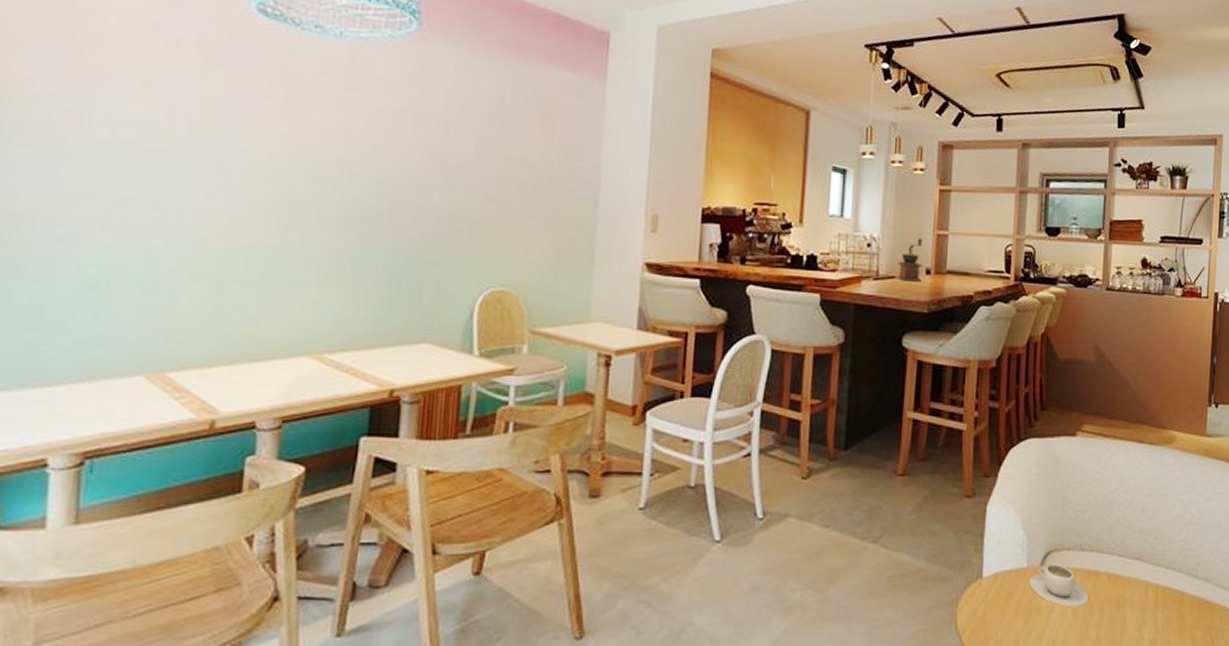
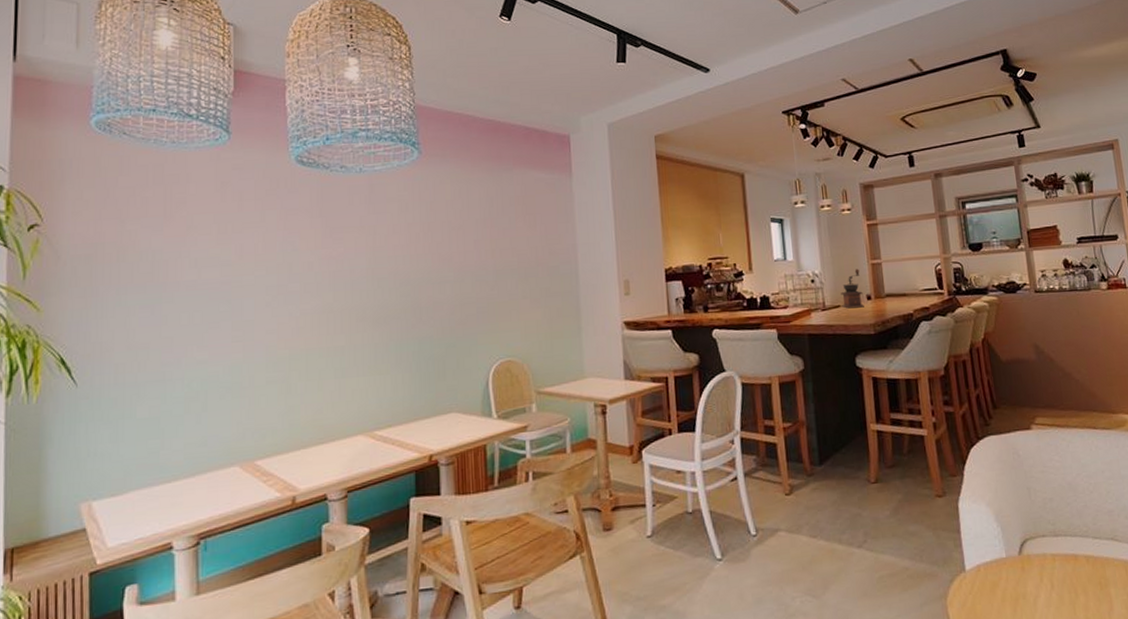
teacup: present [1029,564,1088,607] -> none [1011,551,1071,592]

